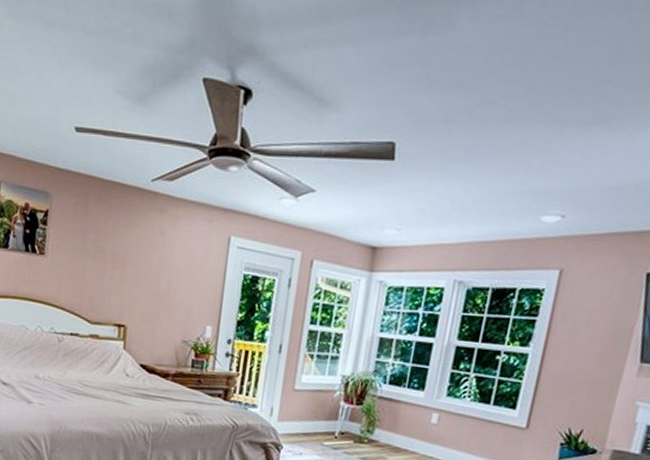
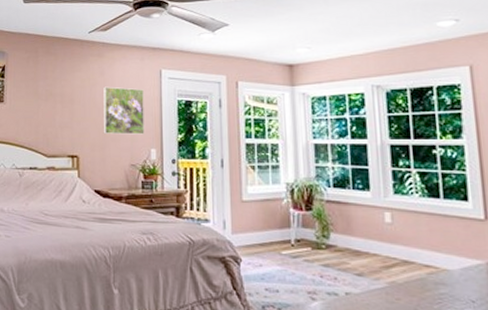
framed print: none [156,249,207,309] -> present [103,86,145,135]

